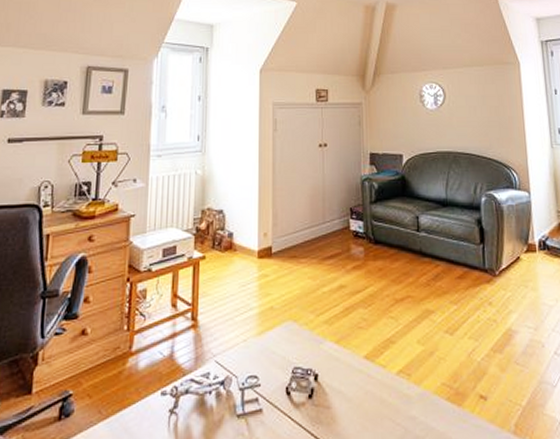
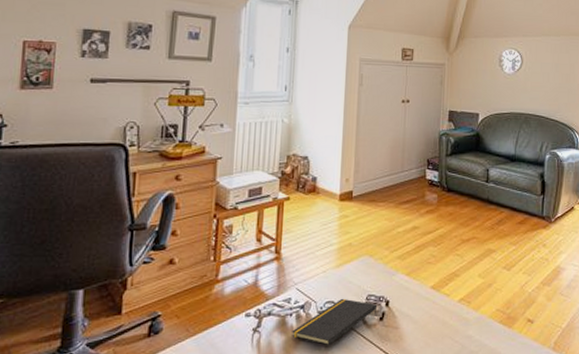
notepad: none [212,372,305,431] -> present [292,298,378,346]

